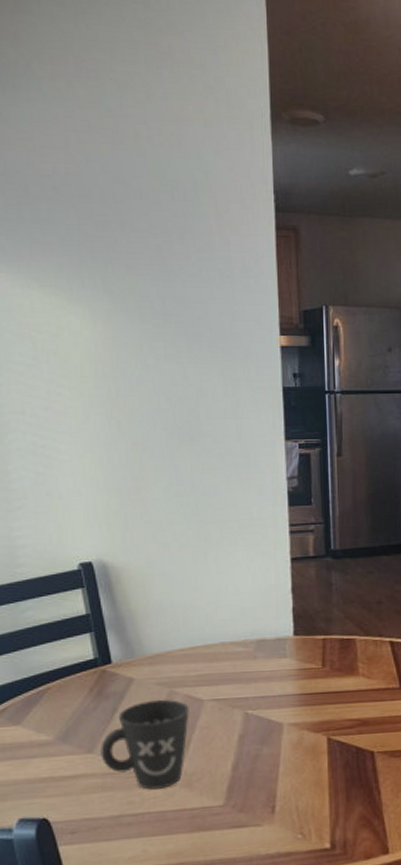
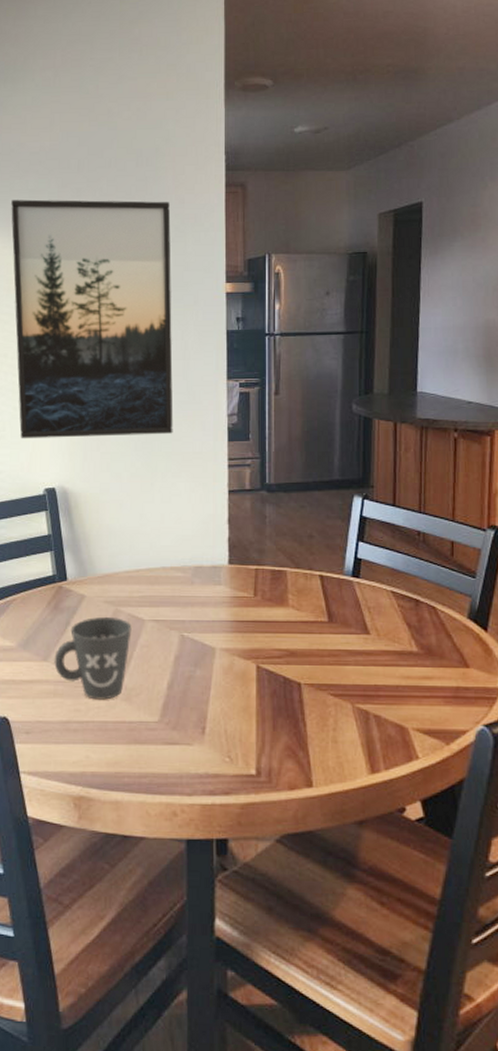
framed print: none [20,230,227,508] -> present [11,199,173,439]

